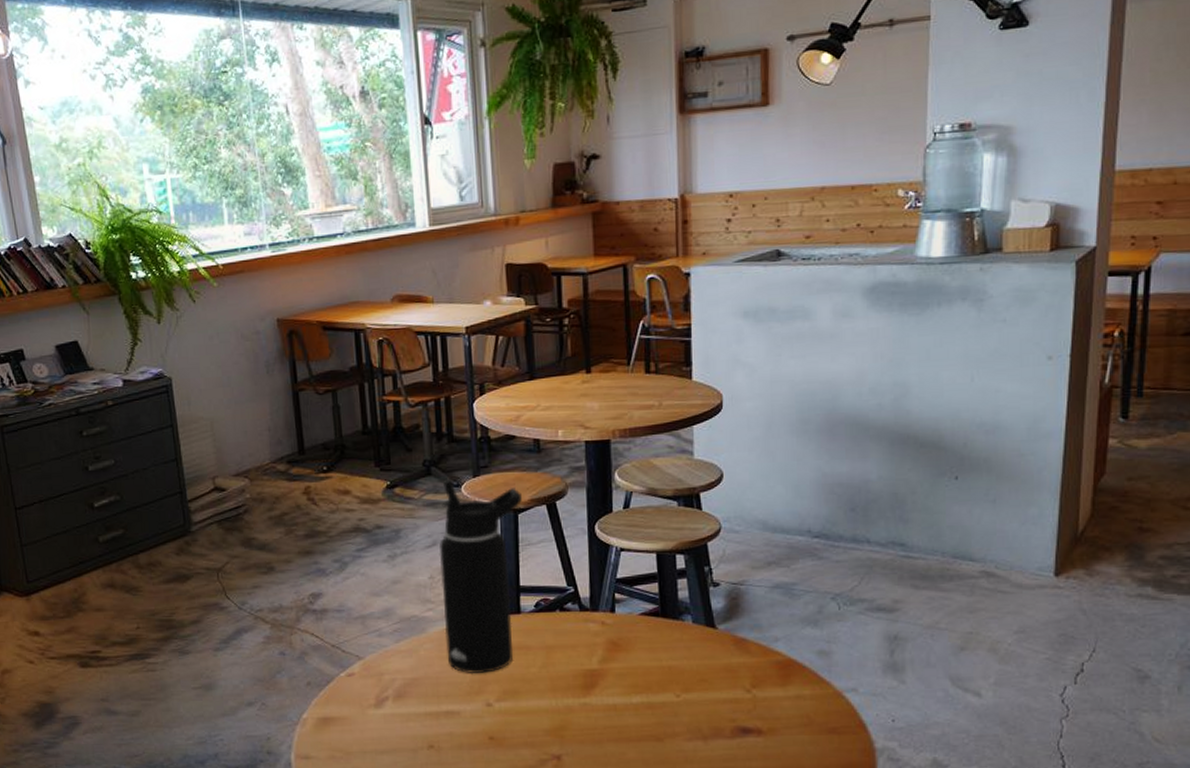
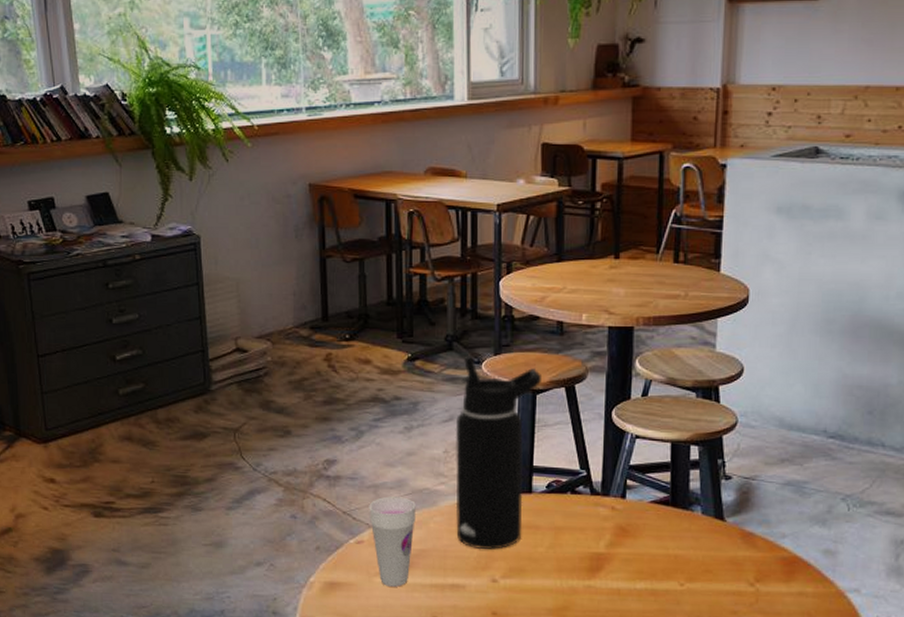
cup: none [357,626,406,718] -> present [369,496,416,587]

